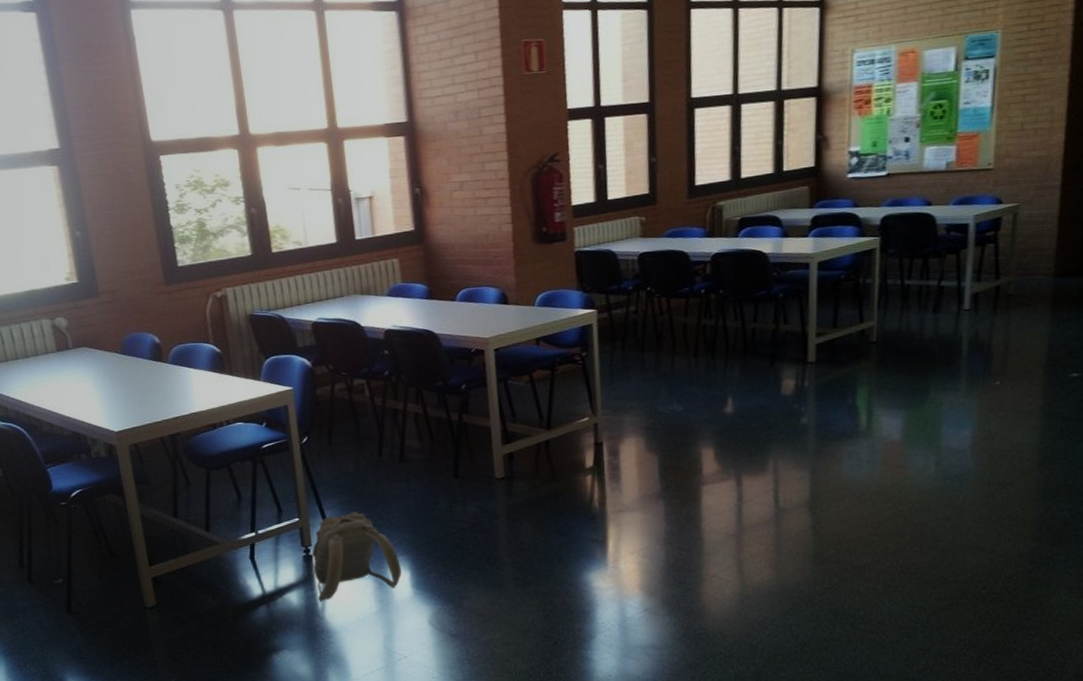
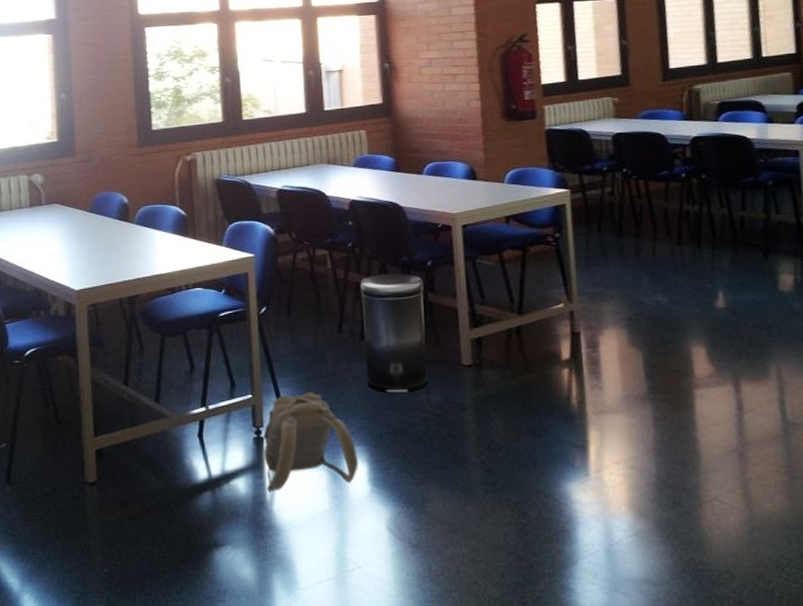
pedal bin: none [398,398,464,508] -> present [360,274,429,394]

